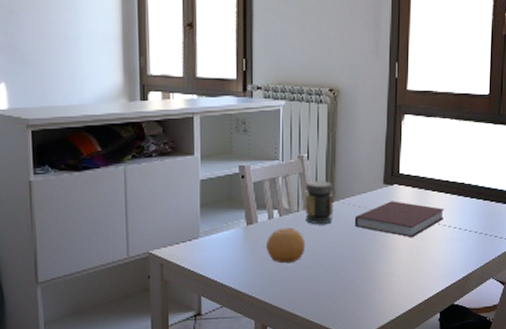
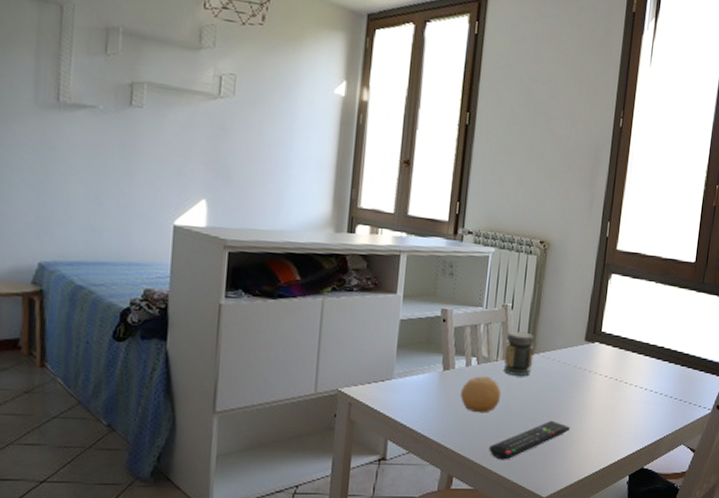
remote control: none [299,264,377,307] -> present [489,420,570,460]
notebook: present [354,201,445,238] -> none [552,358,643,398]

